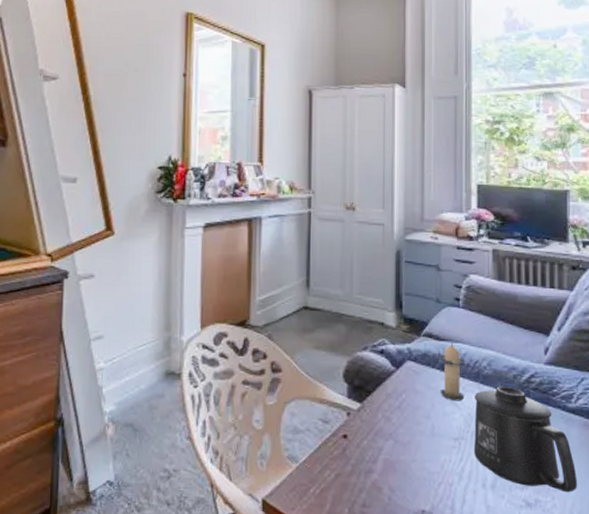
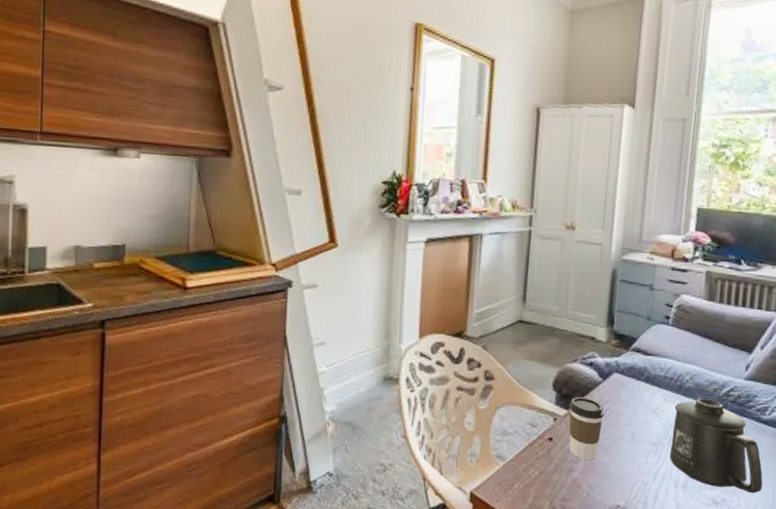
coffee cup: none [362,388,400,460] -> present [569,396,604,461]
candle: present [438,342,466,401] -> none [642,357,670,411]

